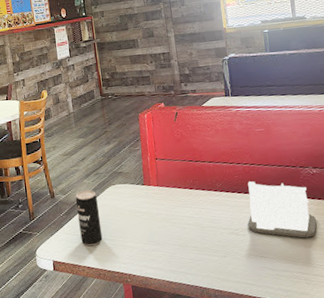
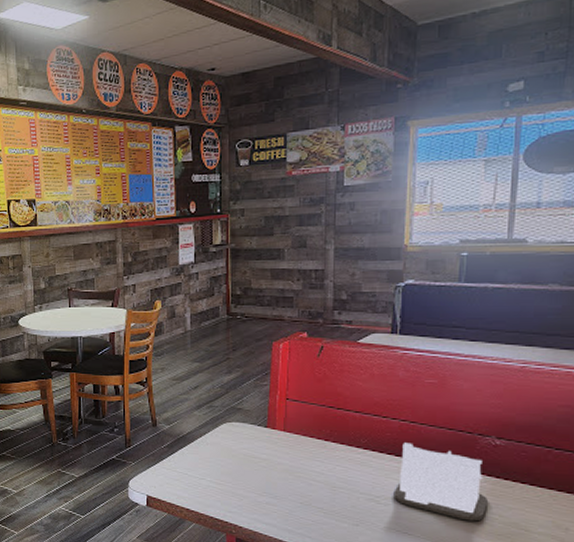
beverage can: present [75,190,103,246] -> none [181,424,208,487]

